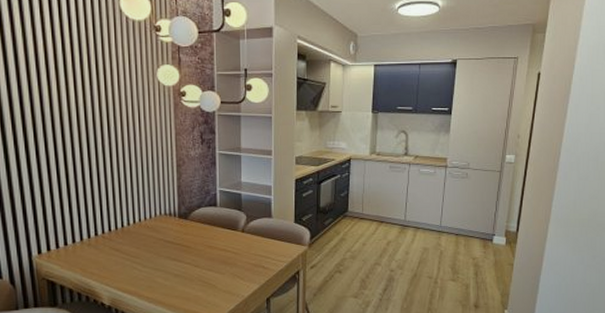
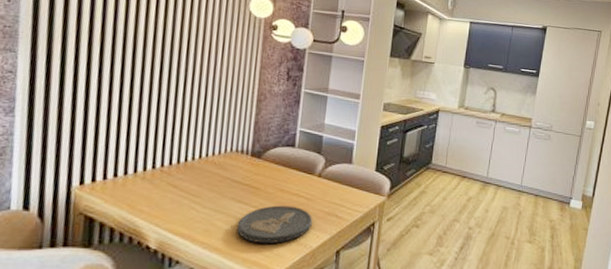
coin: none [175,260,241,296] -> present [236,205,312,244]

